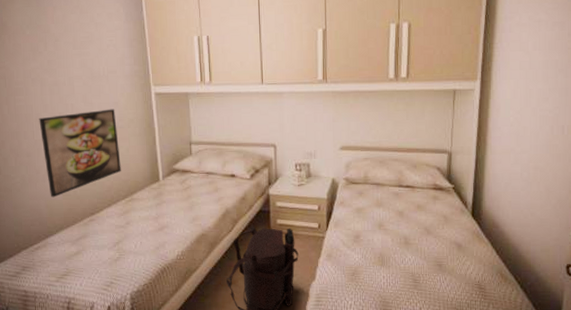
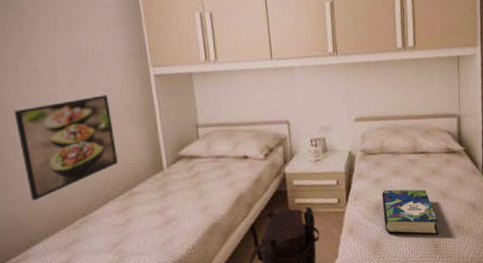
book: none [362,220,419,270] -> present [381,189,438,235]

